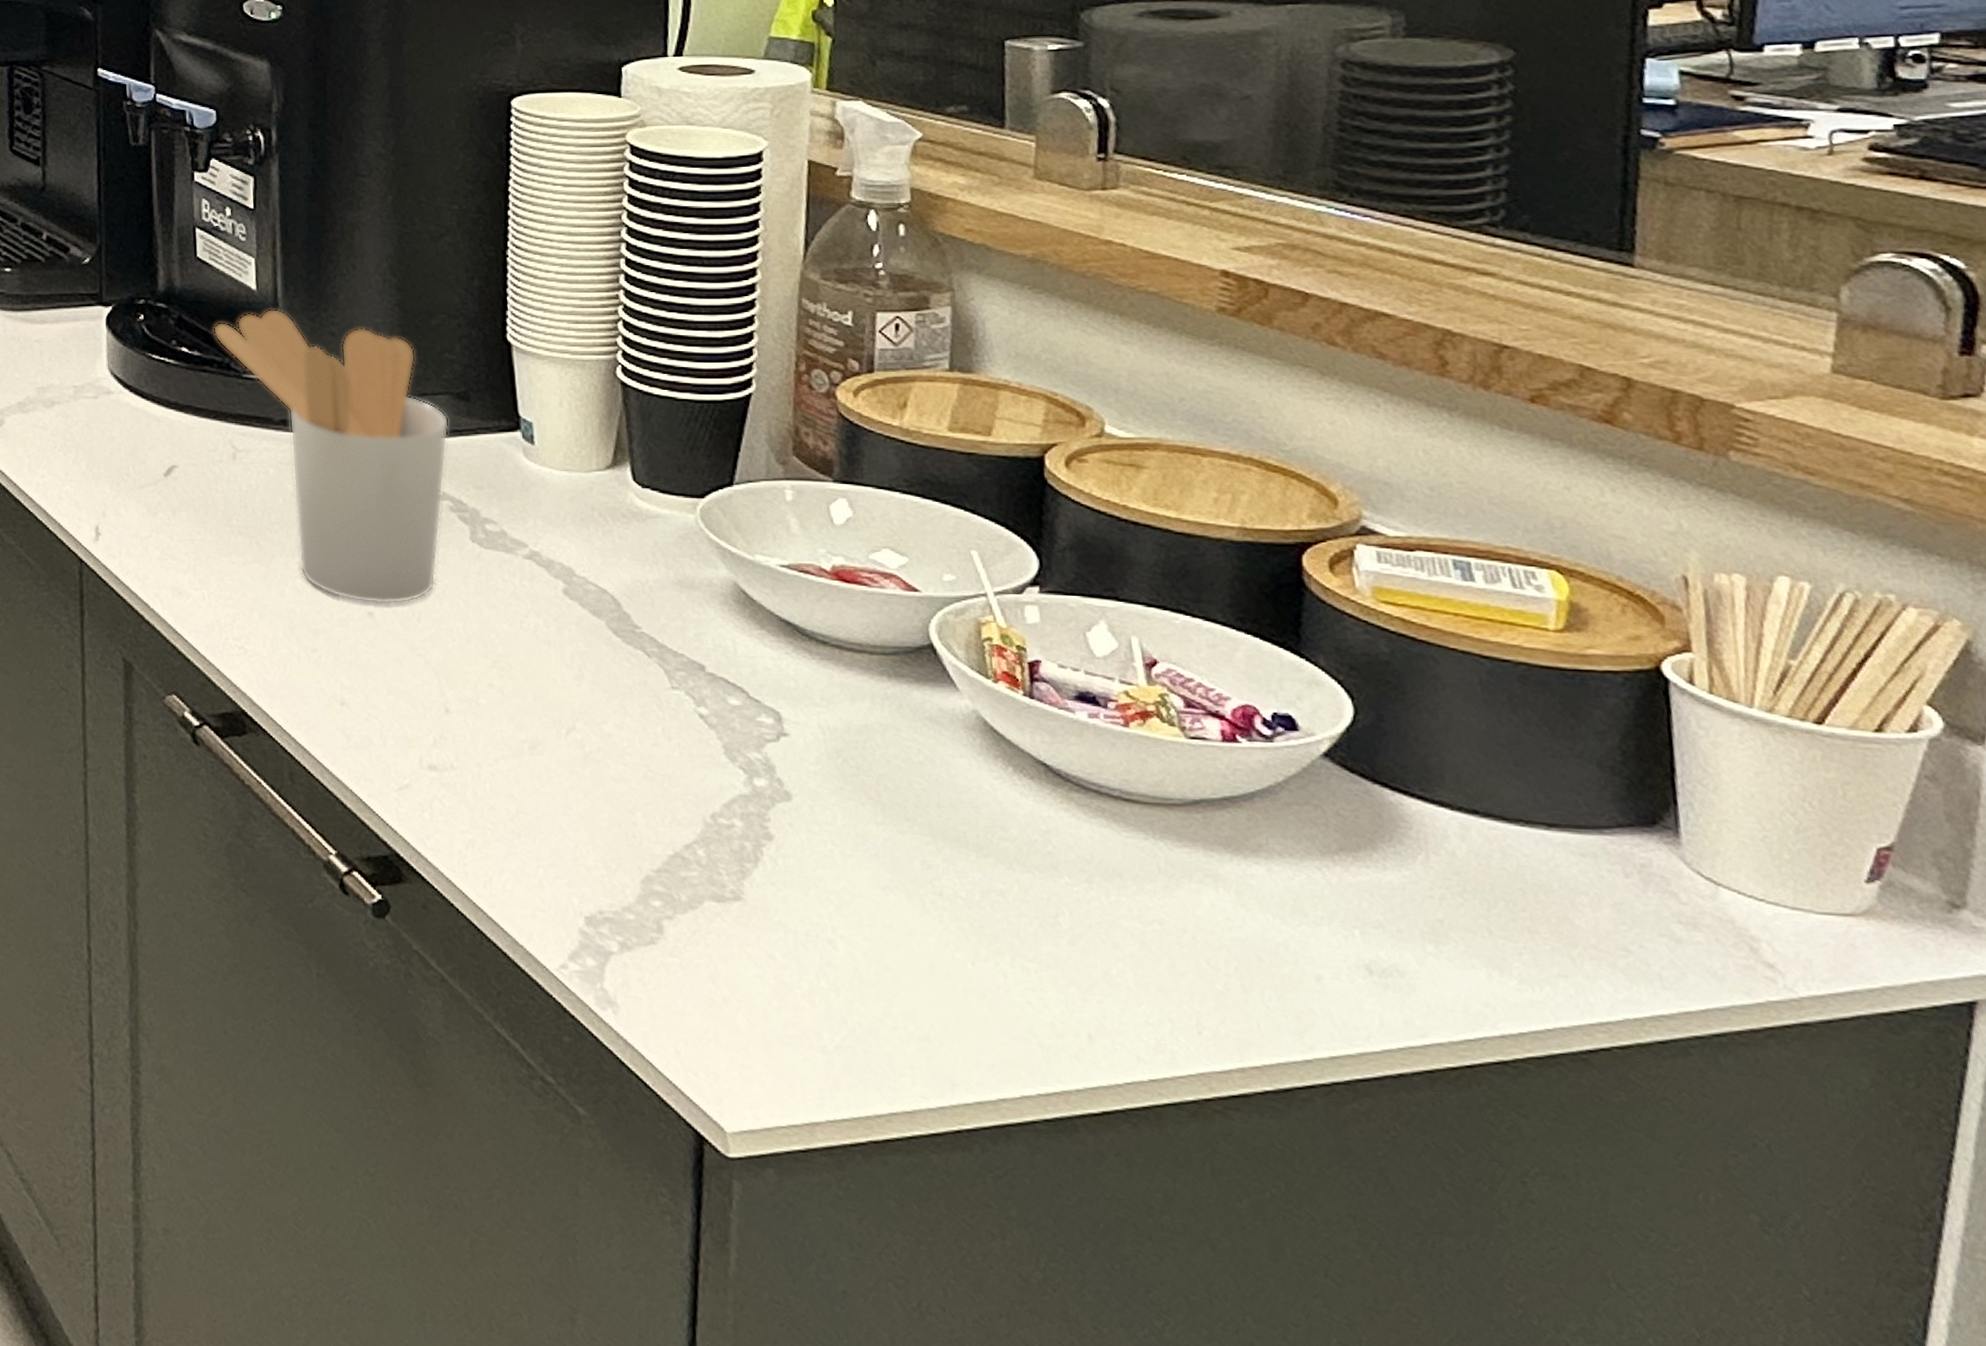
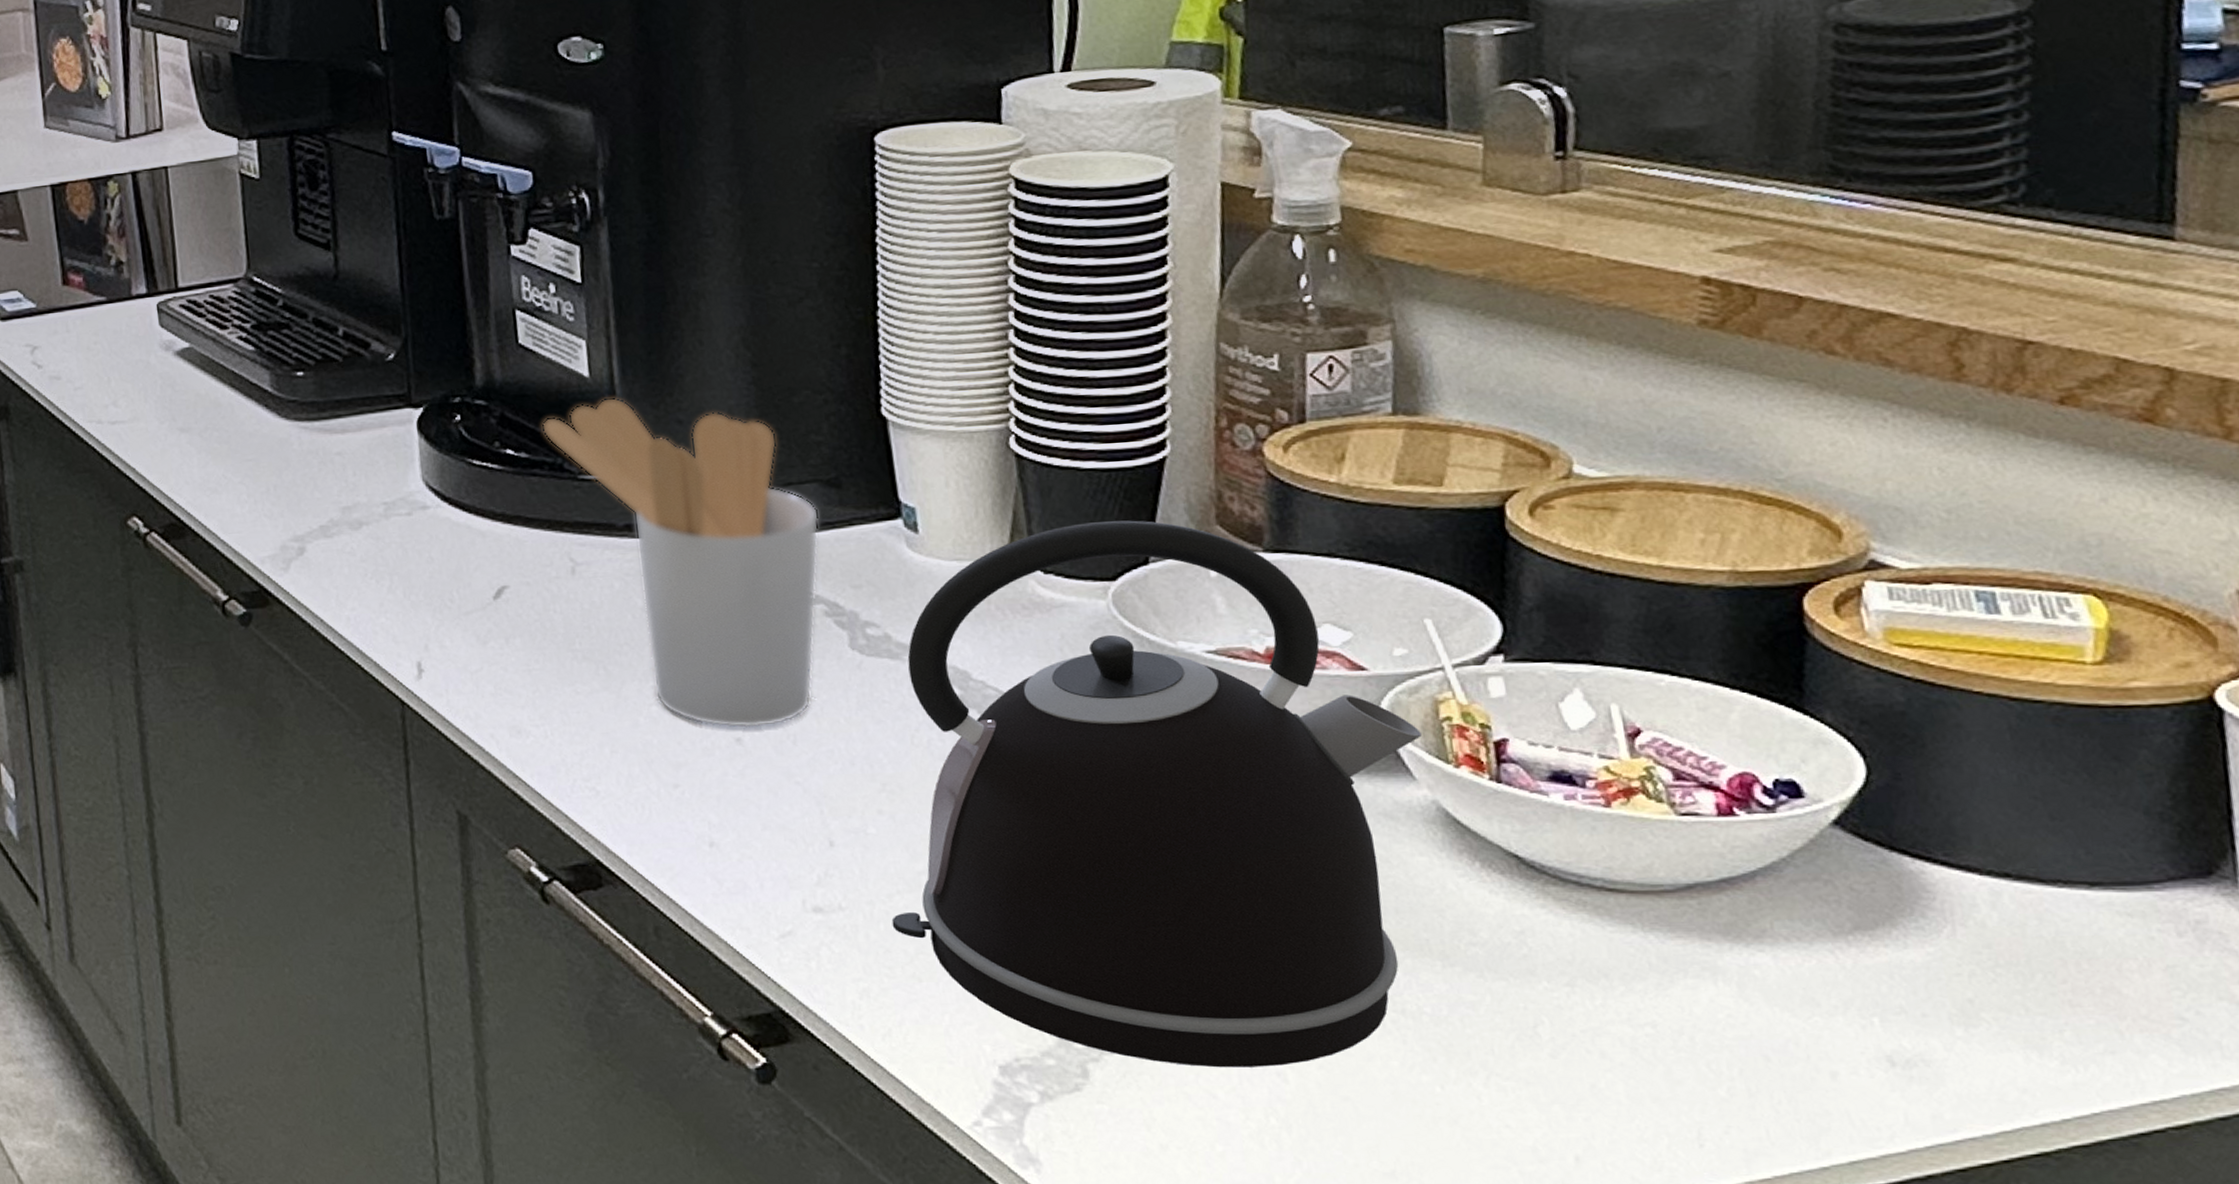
kettle: none [496,446,965,935] -> present [891,520,1422,1068]

